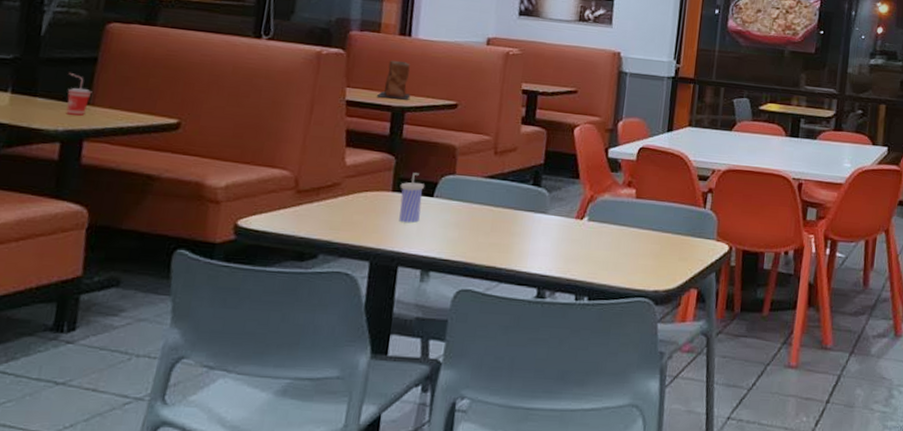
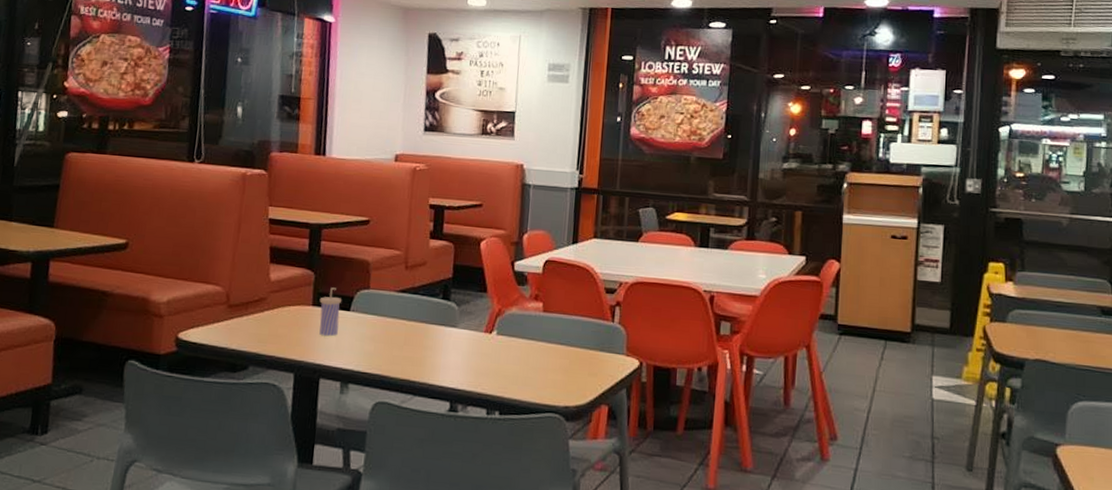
beverage cup: present [66,73,93,117] -> none [35,199,56,239]
paper bag: present [377,61,411,101] -> none [296,179,327,218]

